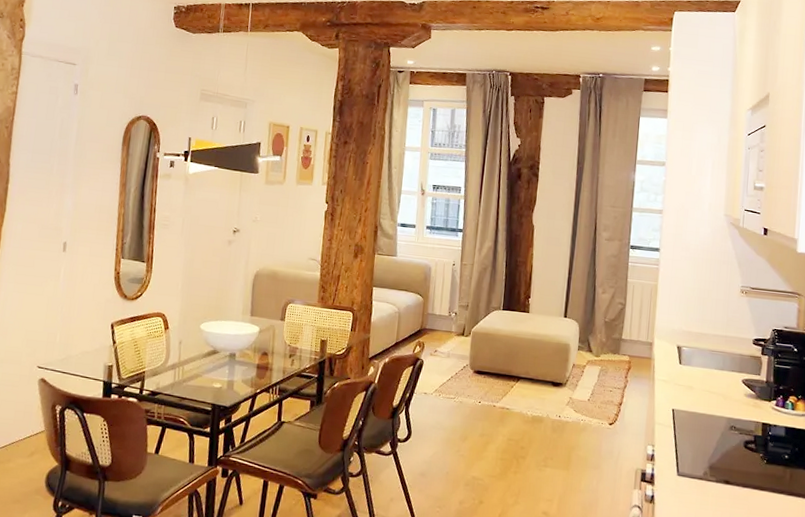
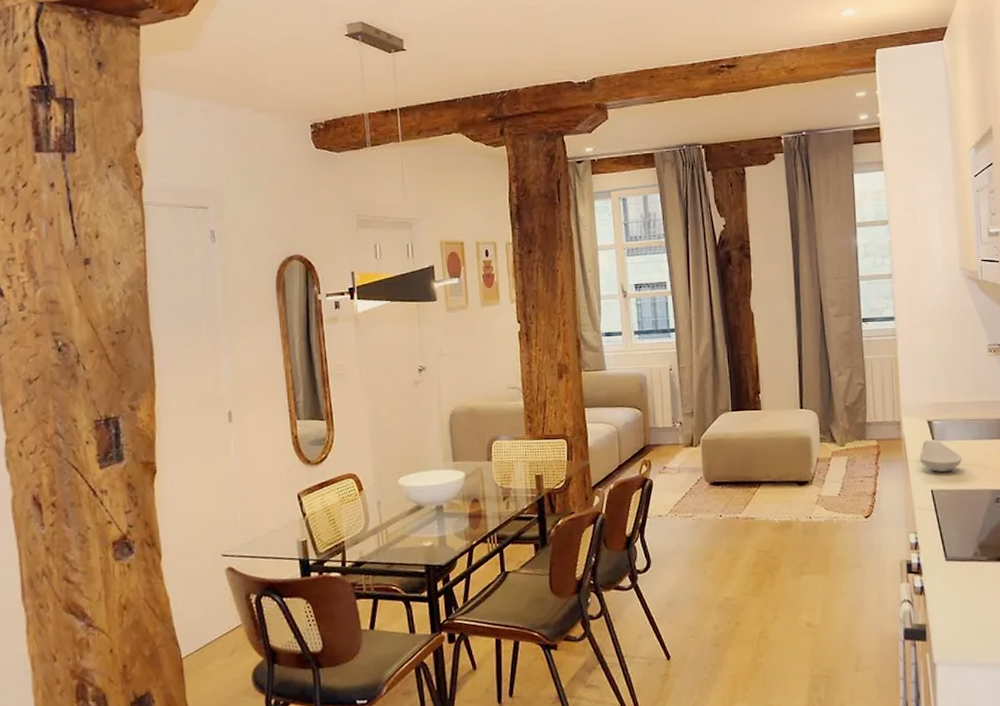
spoon rest: none [665,363,705,395] -> present [919,439,963,472]

